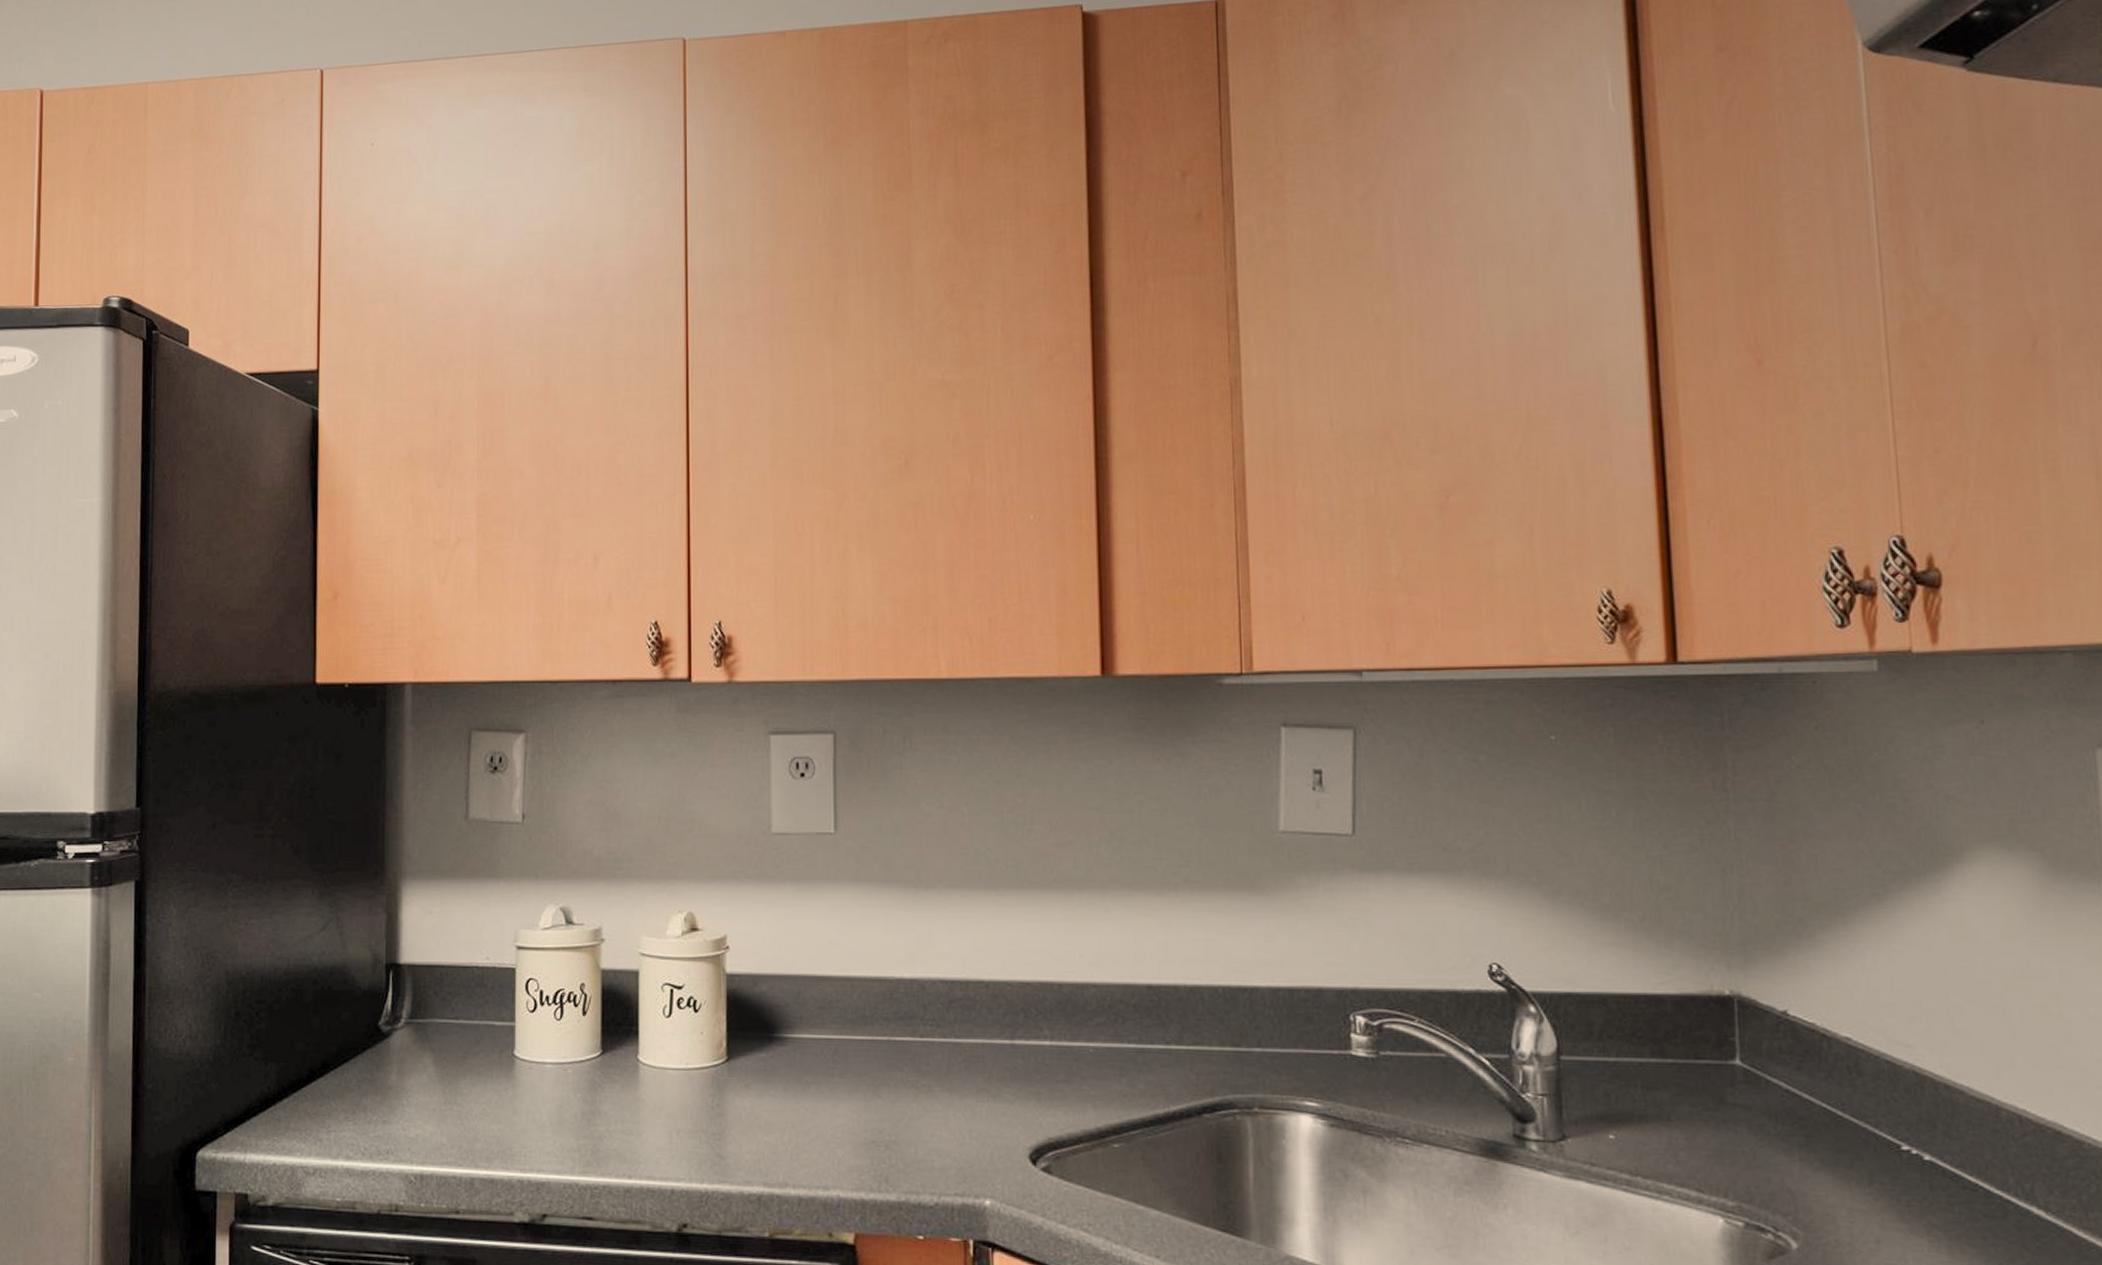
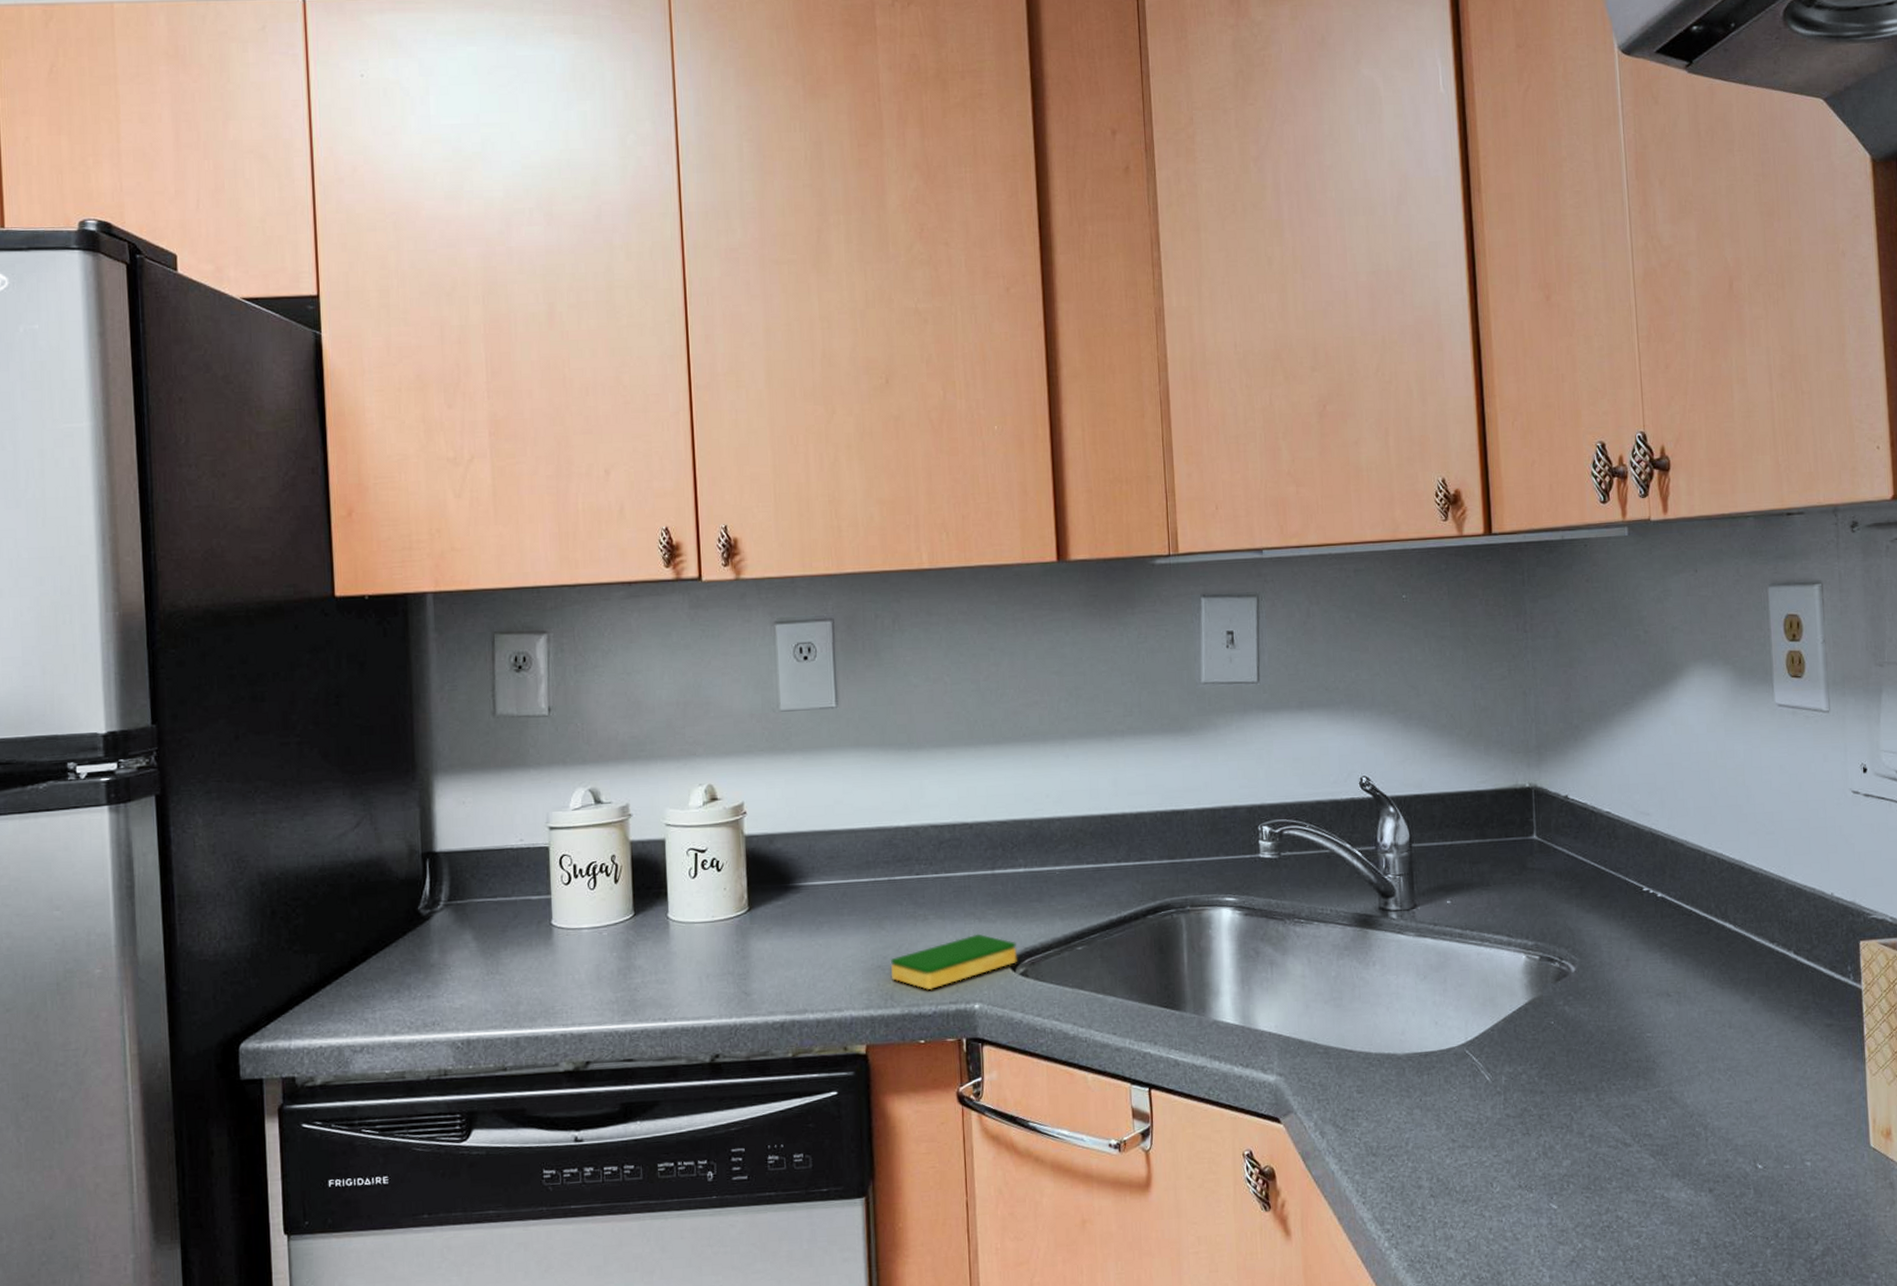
dish sponge: none [887,1114,1038,1177] -> present [891,934,1017,991]

